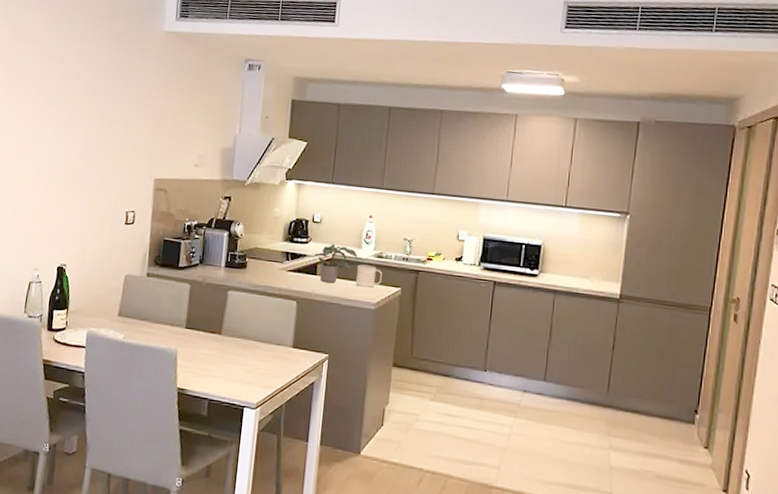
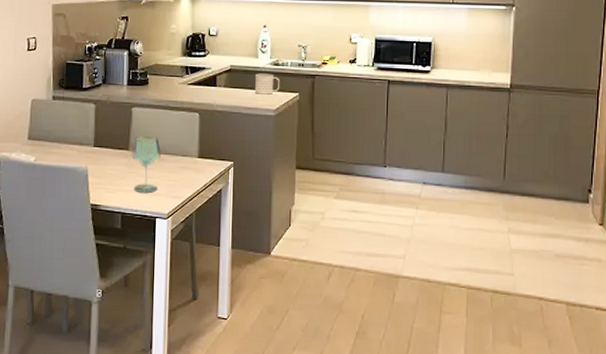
wine glass: none [223,320,255,381] -> present [131,135,162,193]
potted plant: present [311,243,358,284] -> none [210,55,255,93]

